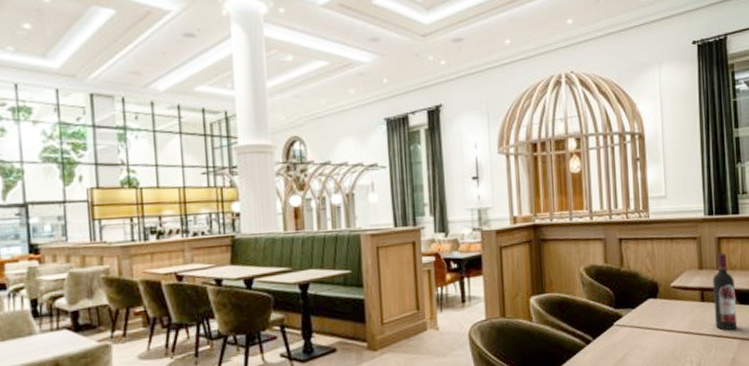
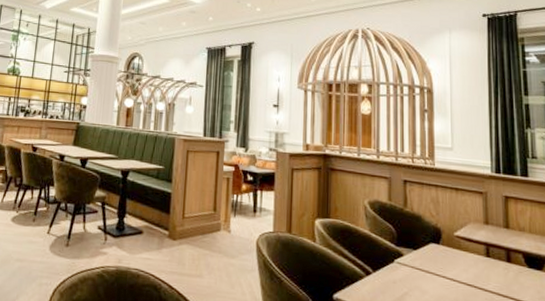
wine bottle: present [713,252,738,331] -> none [499,211,526,294]

